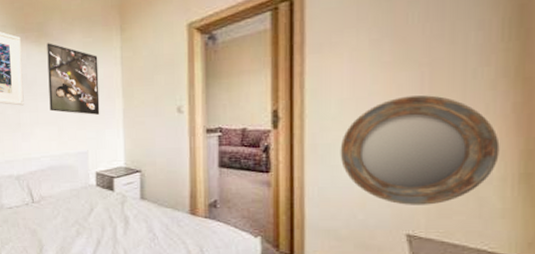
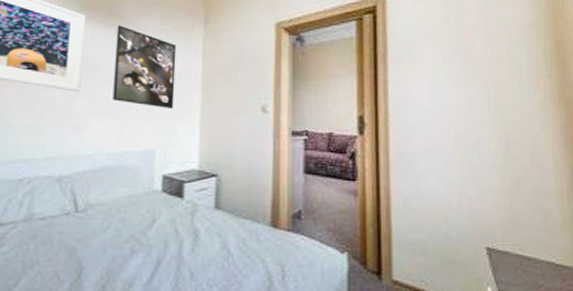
home mirror: present [340,95,500,205] -> none [422,111,555,217]

